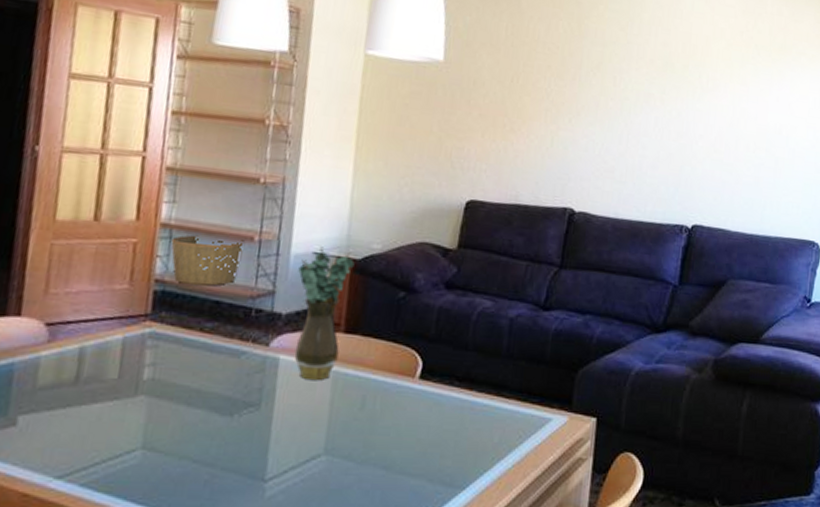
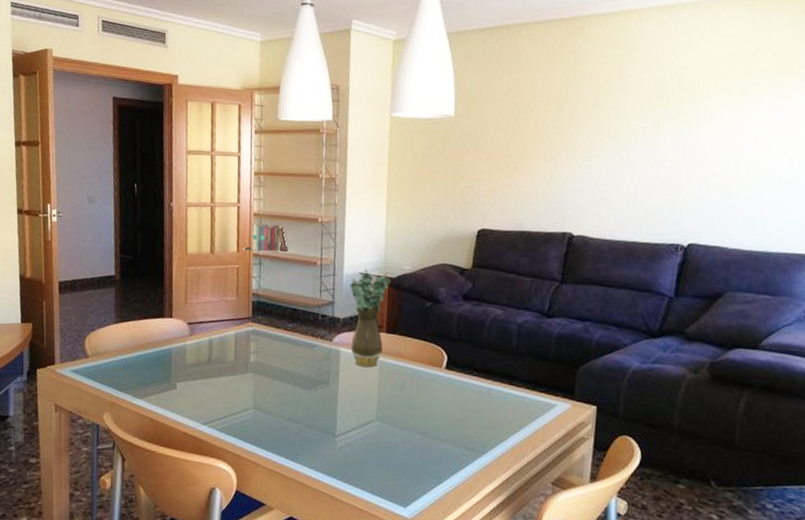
books: none [144,179,215,223] -> present [242,222,289,253]
basket: present [171,235,244,286] -> none [261,261,310,298]

